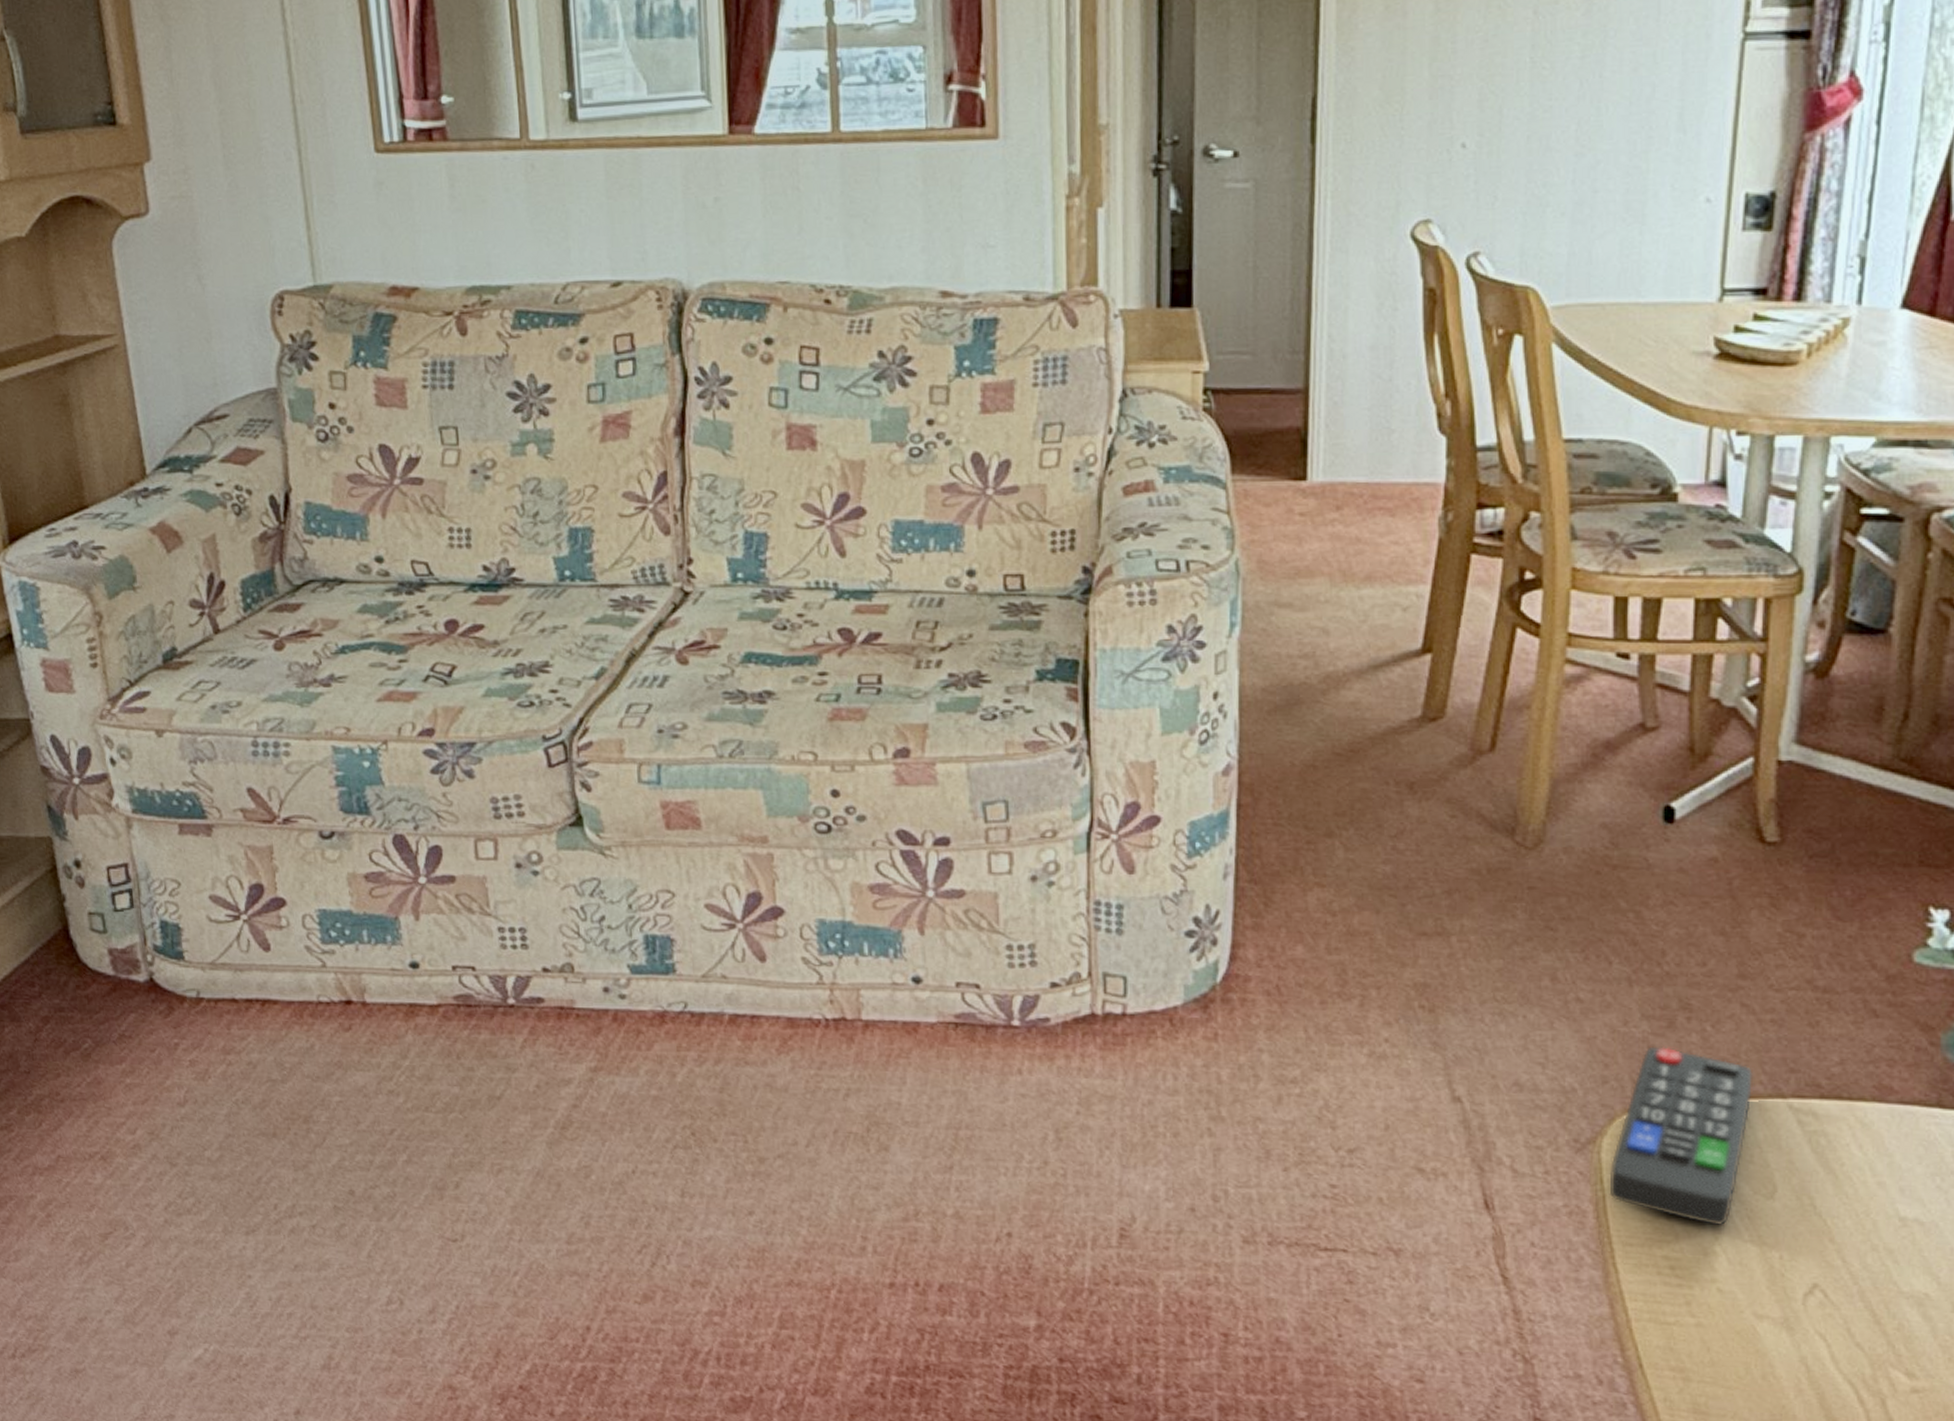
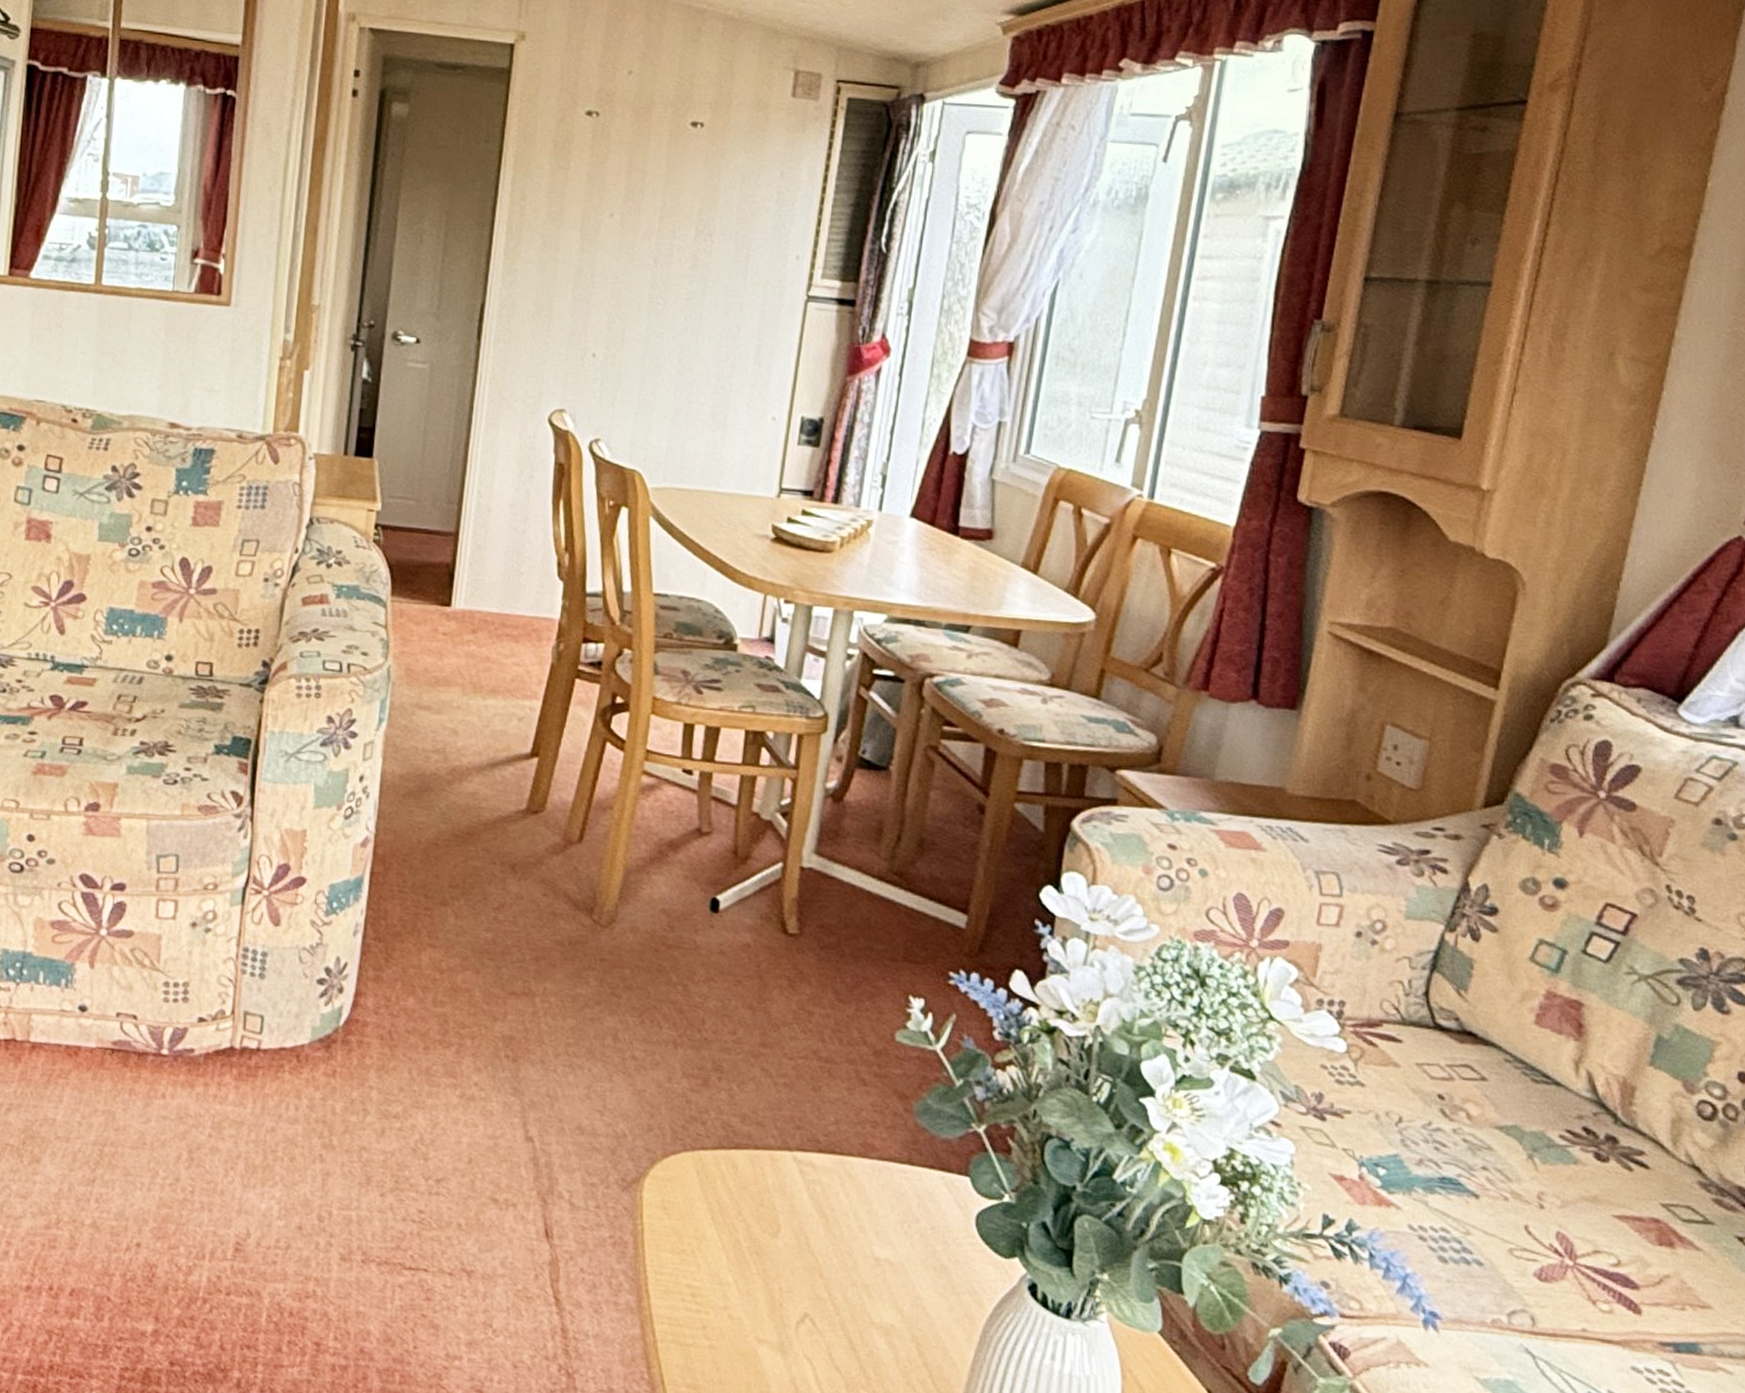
remote control: present [1609,1046,1753,1226] -> none [647,1101,767,1260]

